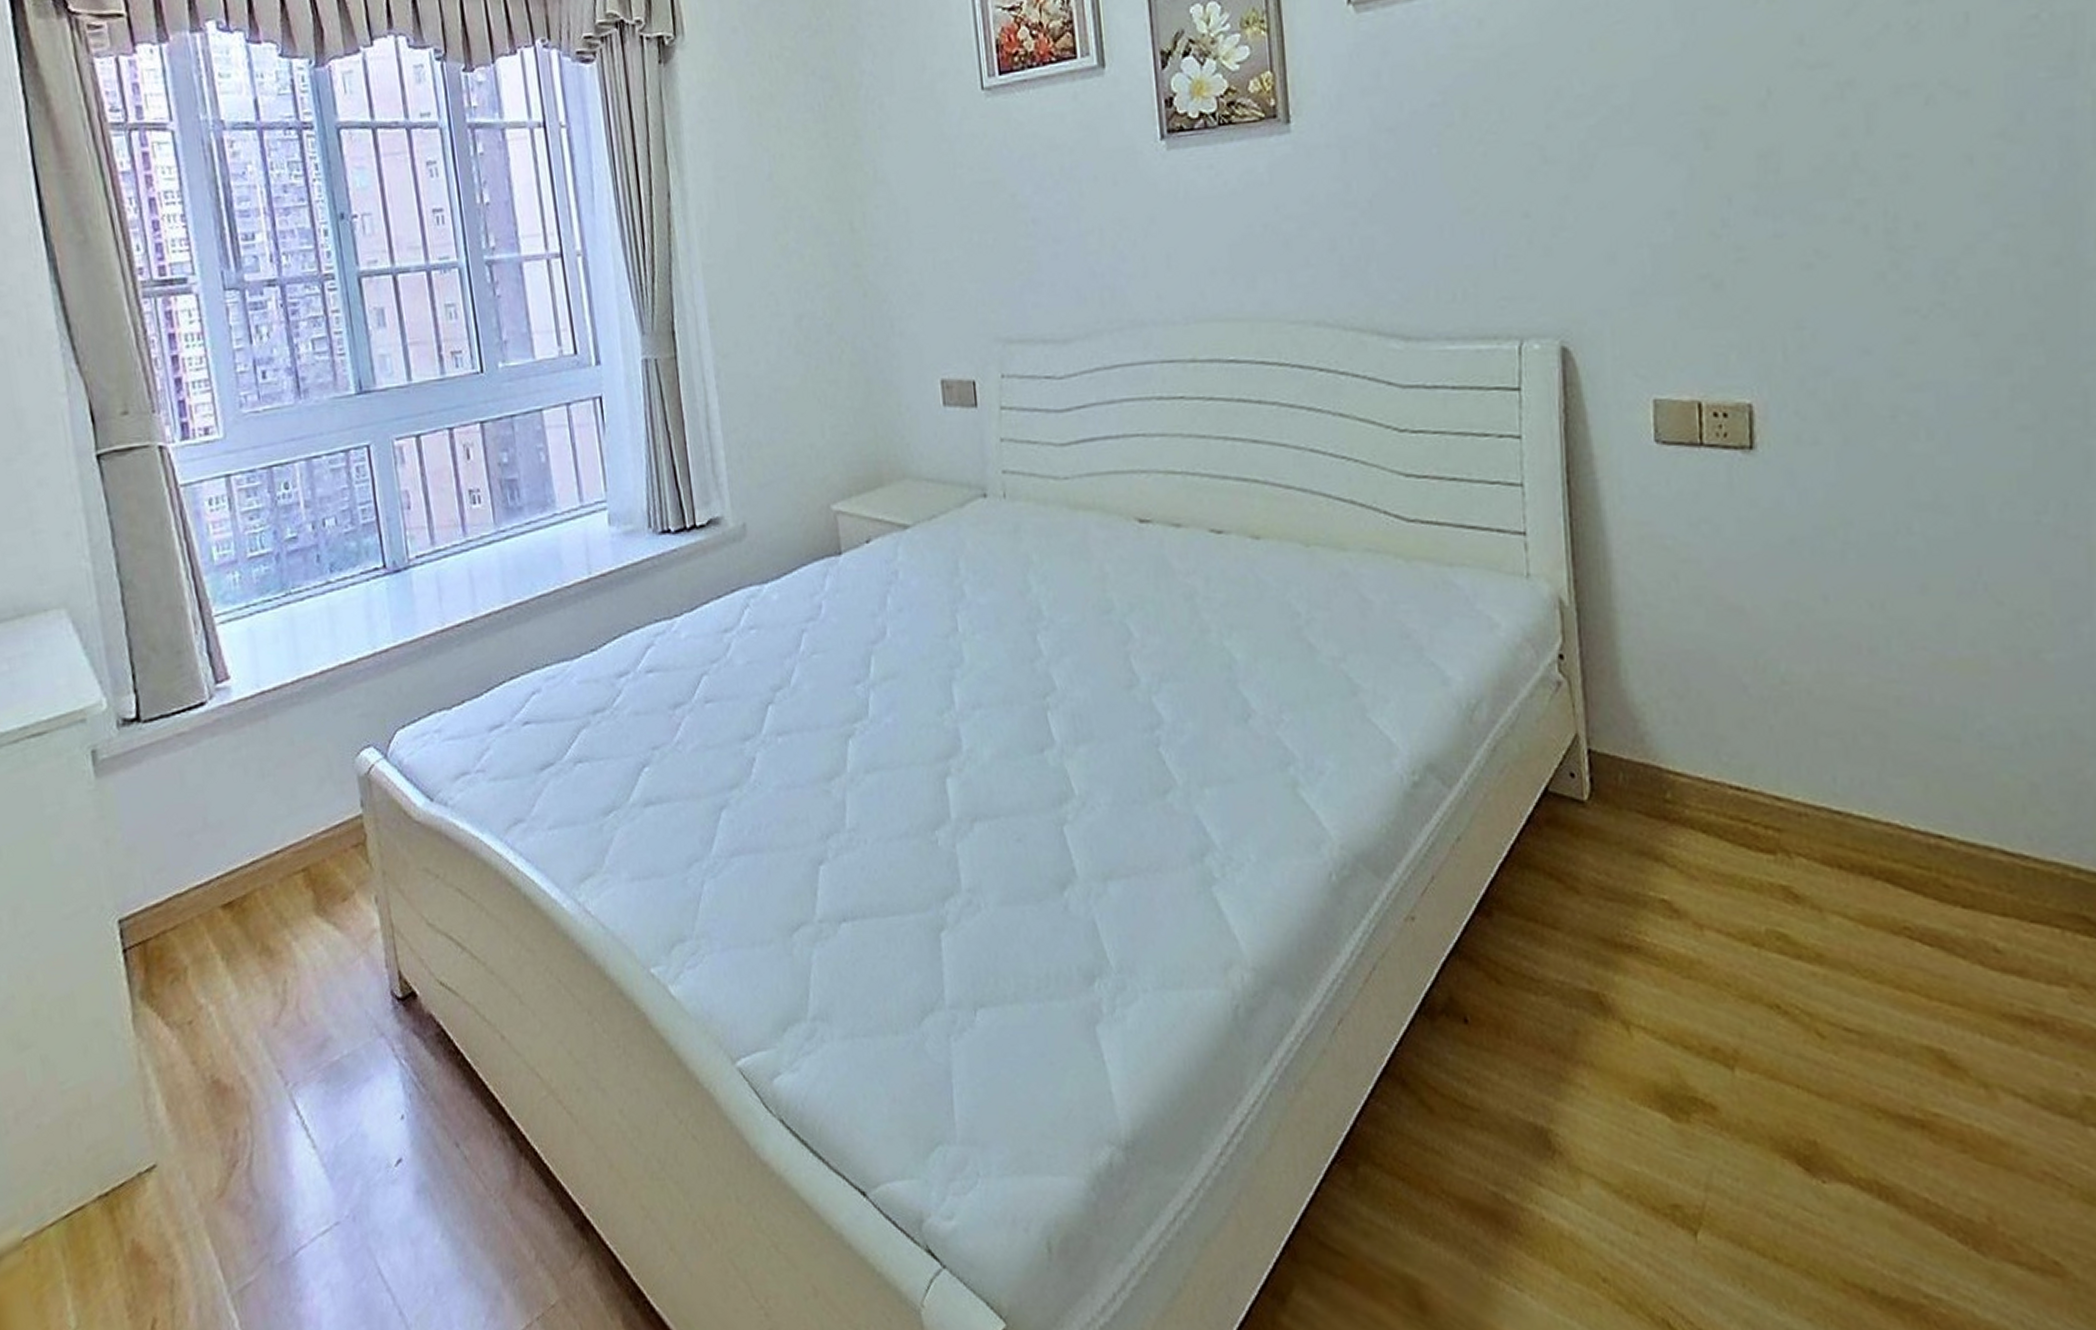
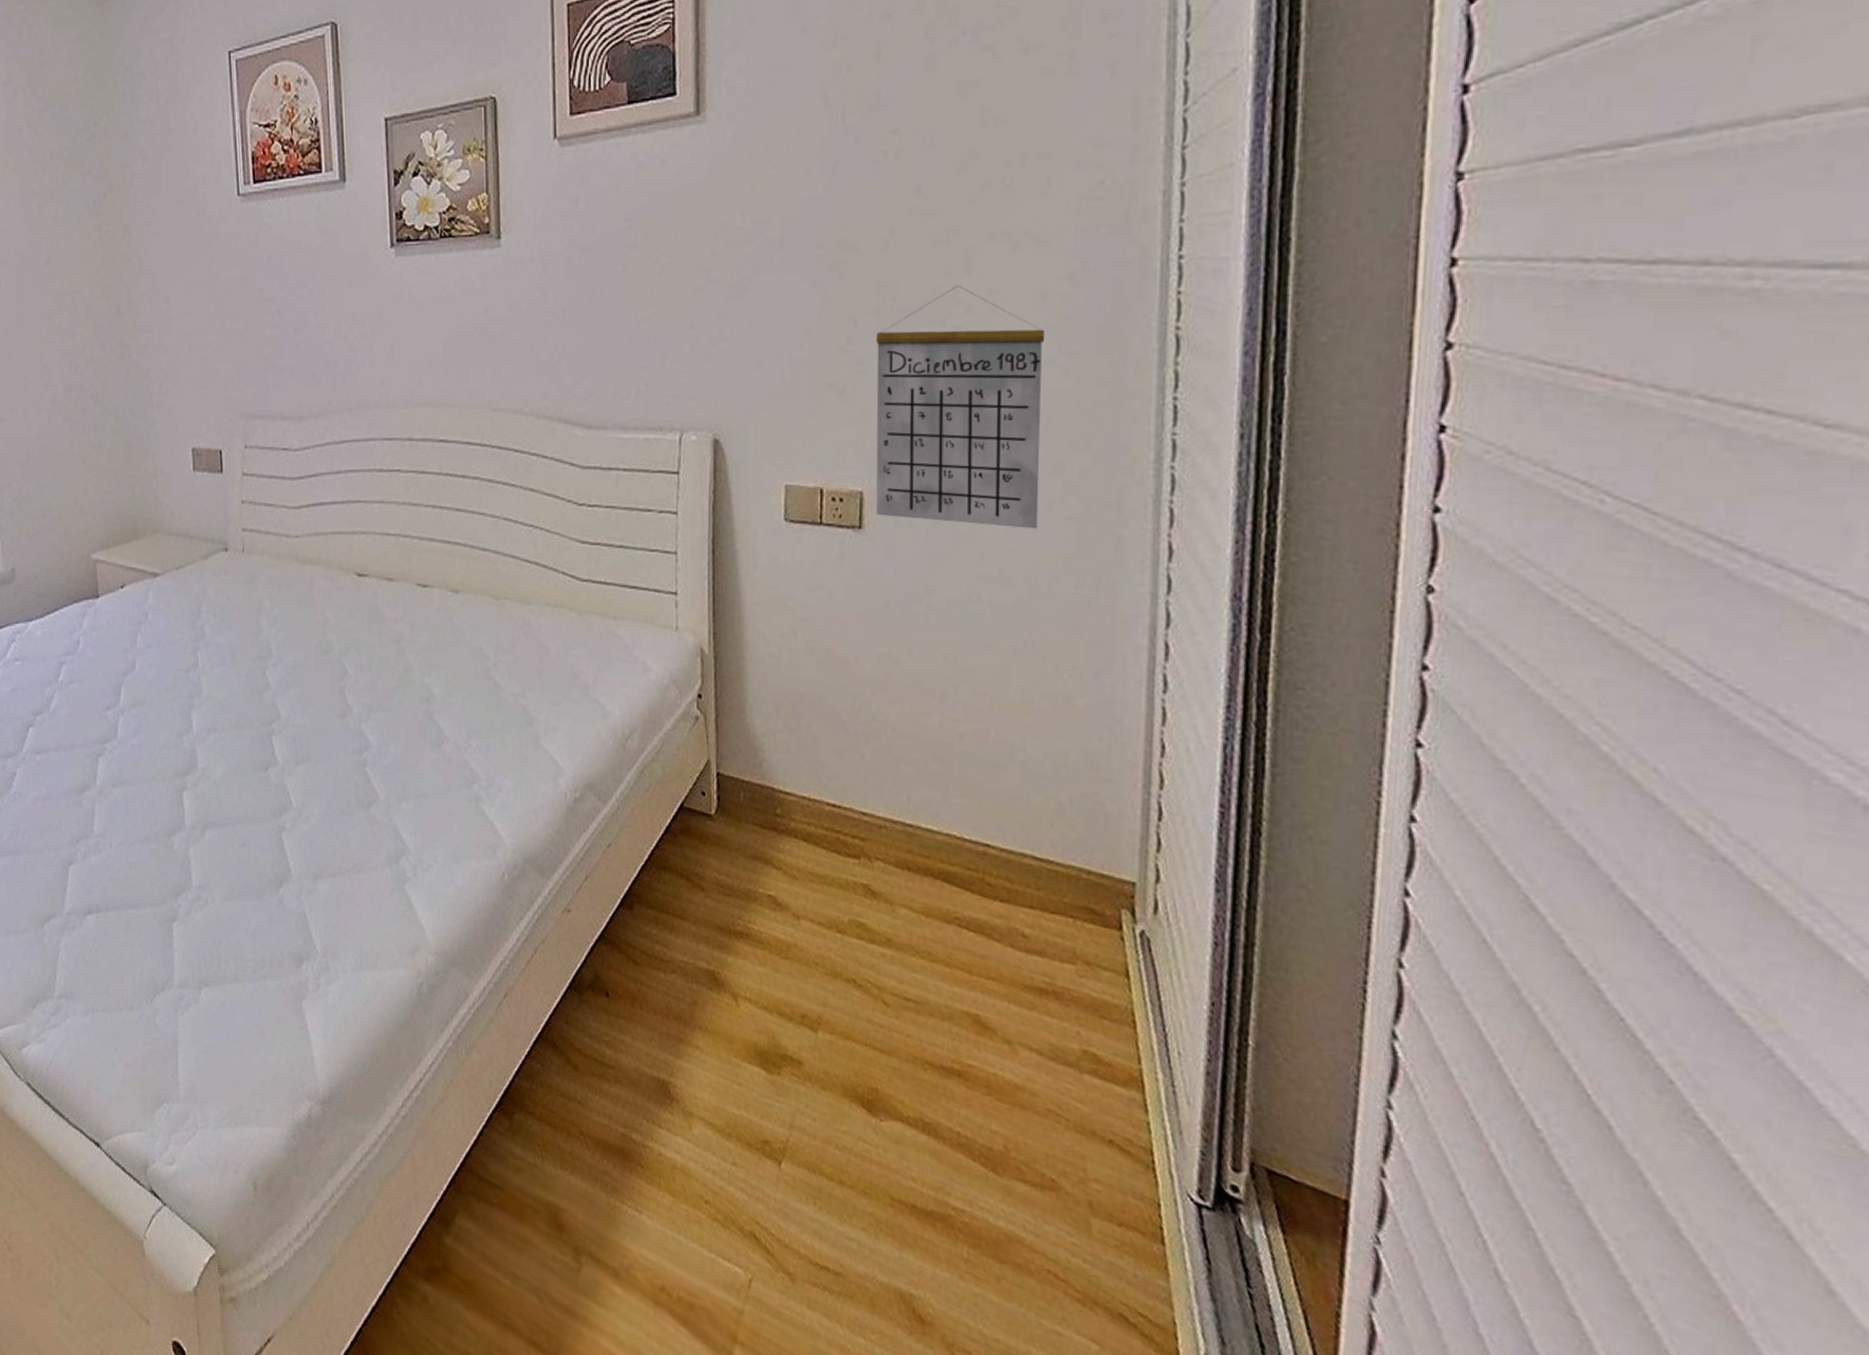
calendar: none [1757,149,1981,444] -> present [875,285,1046,529]

